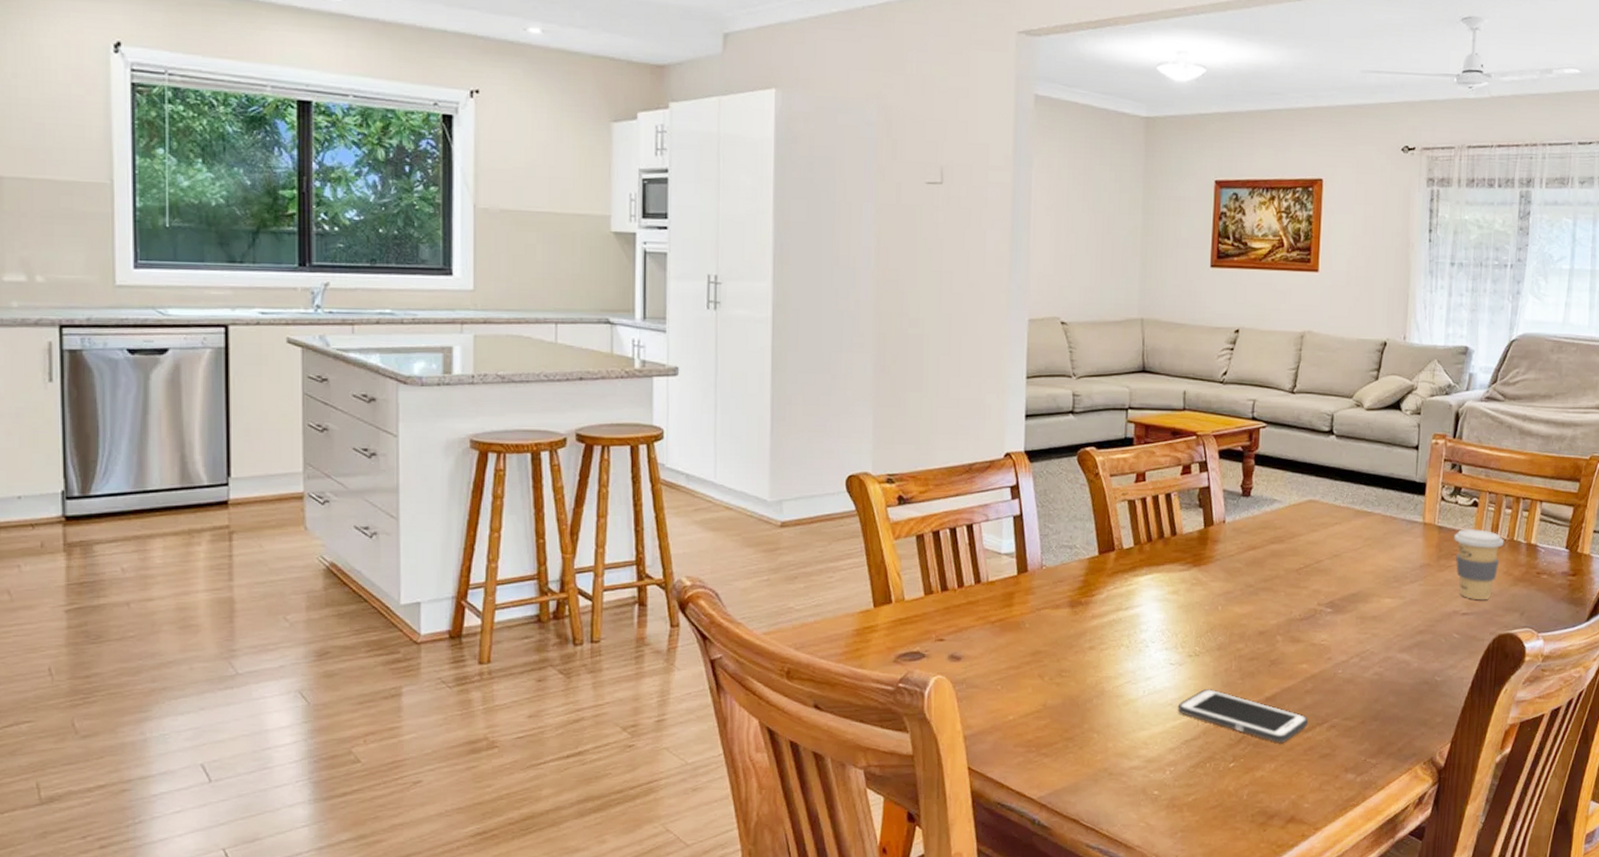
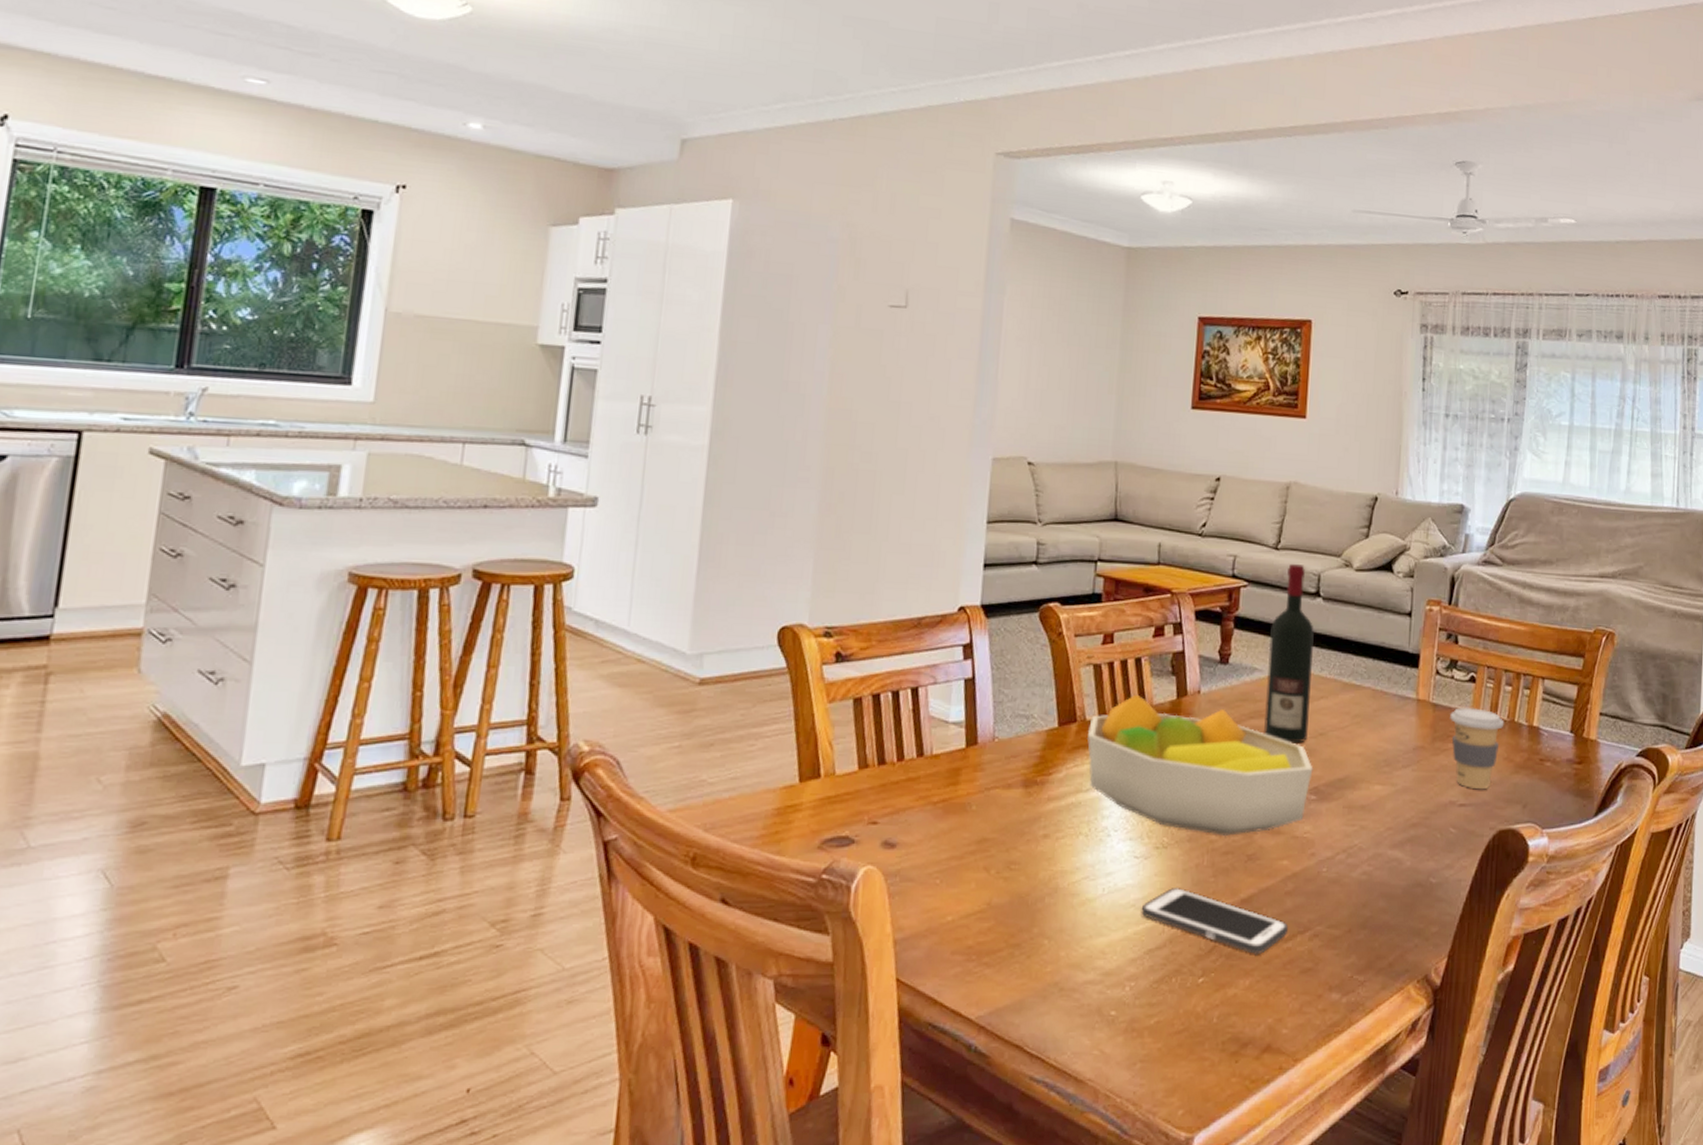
fruit bowl: none [1125,525,1329,644] -> present [1087,694,1313,836]
wine bottle: none [1284,405,1328,564] -> present [1264,563,1314,744]

